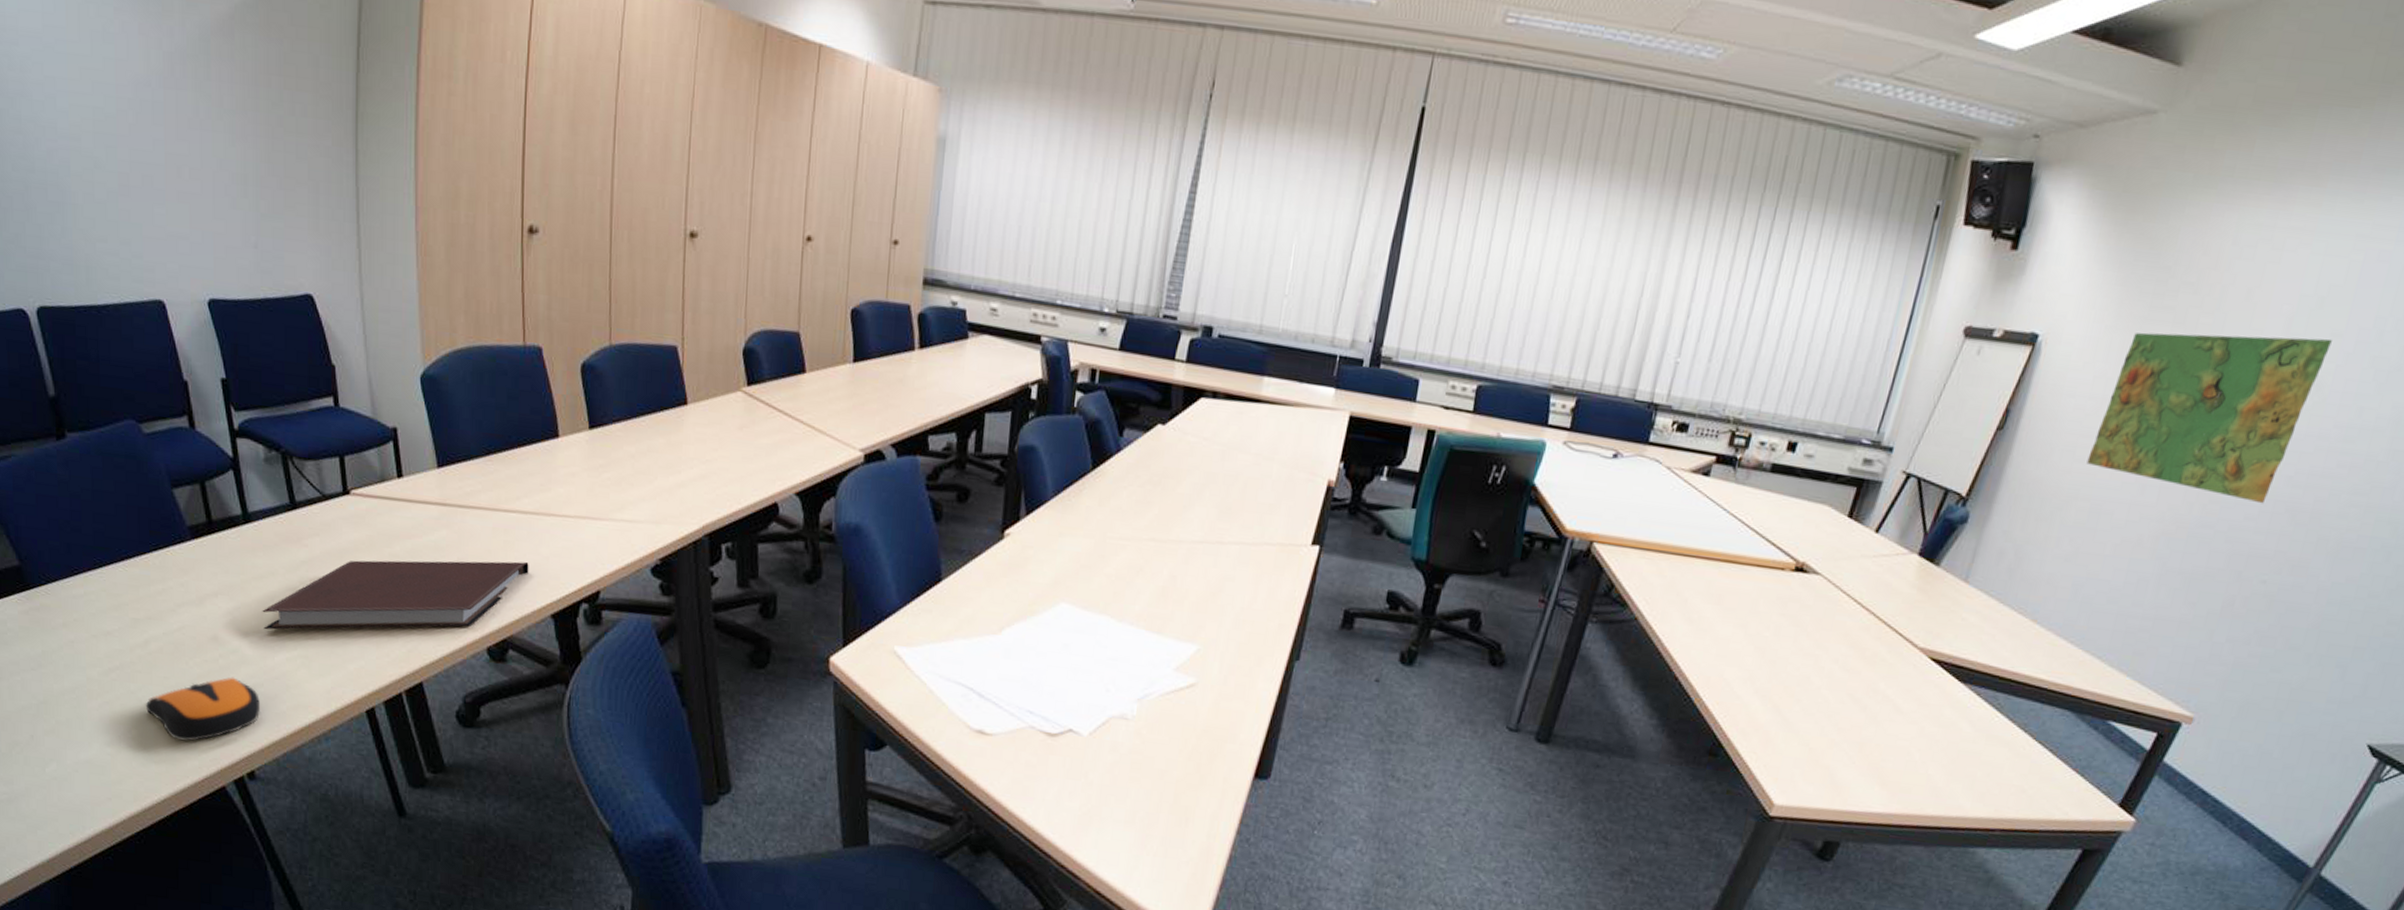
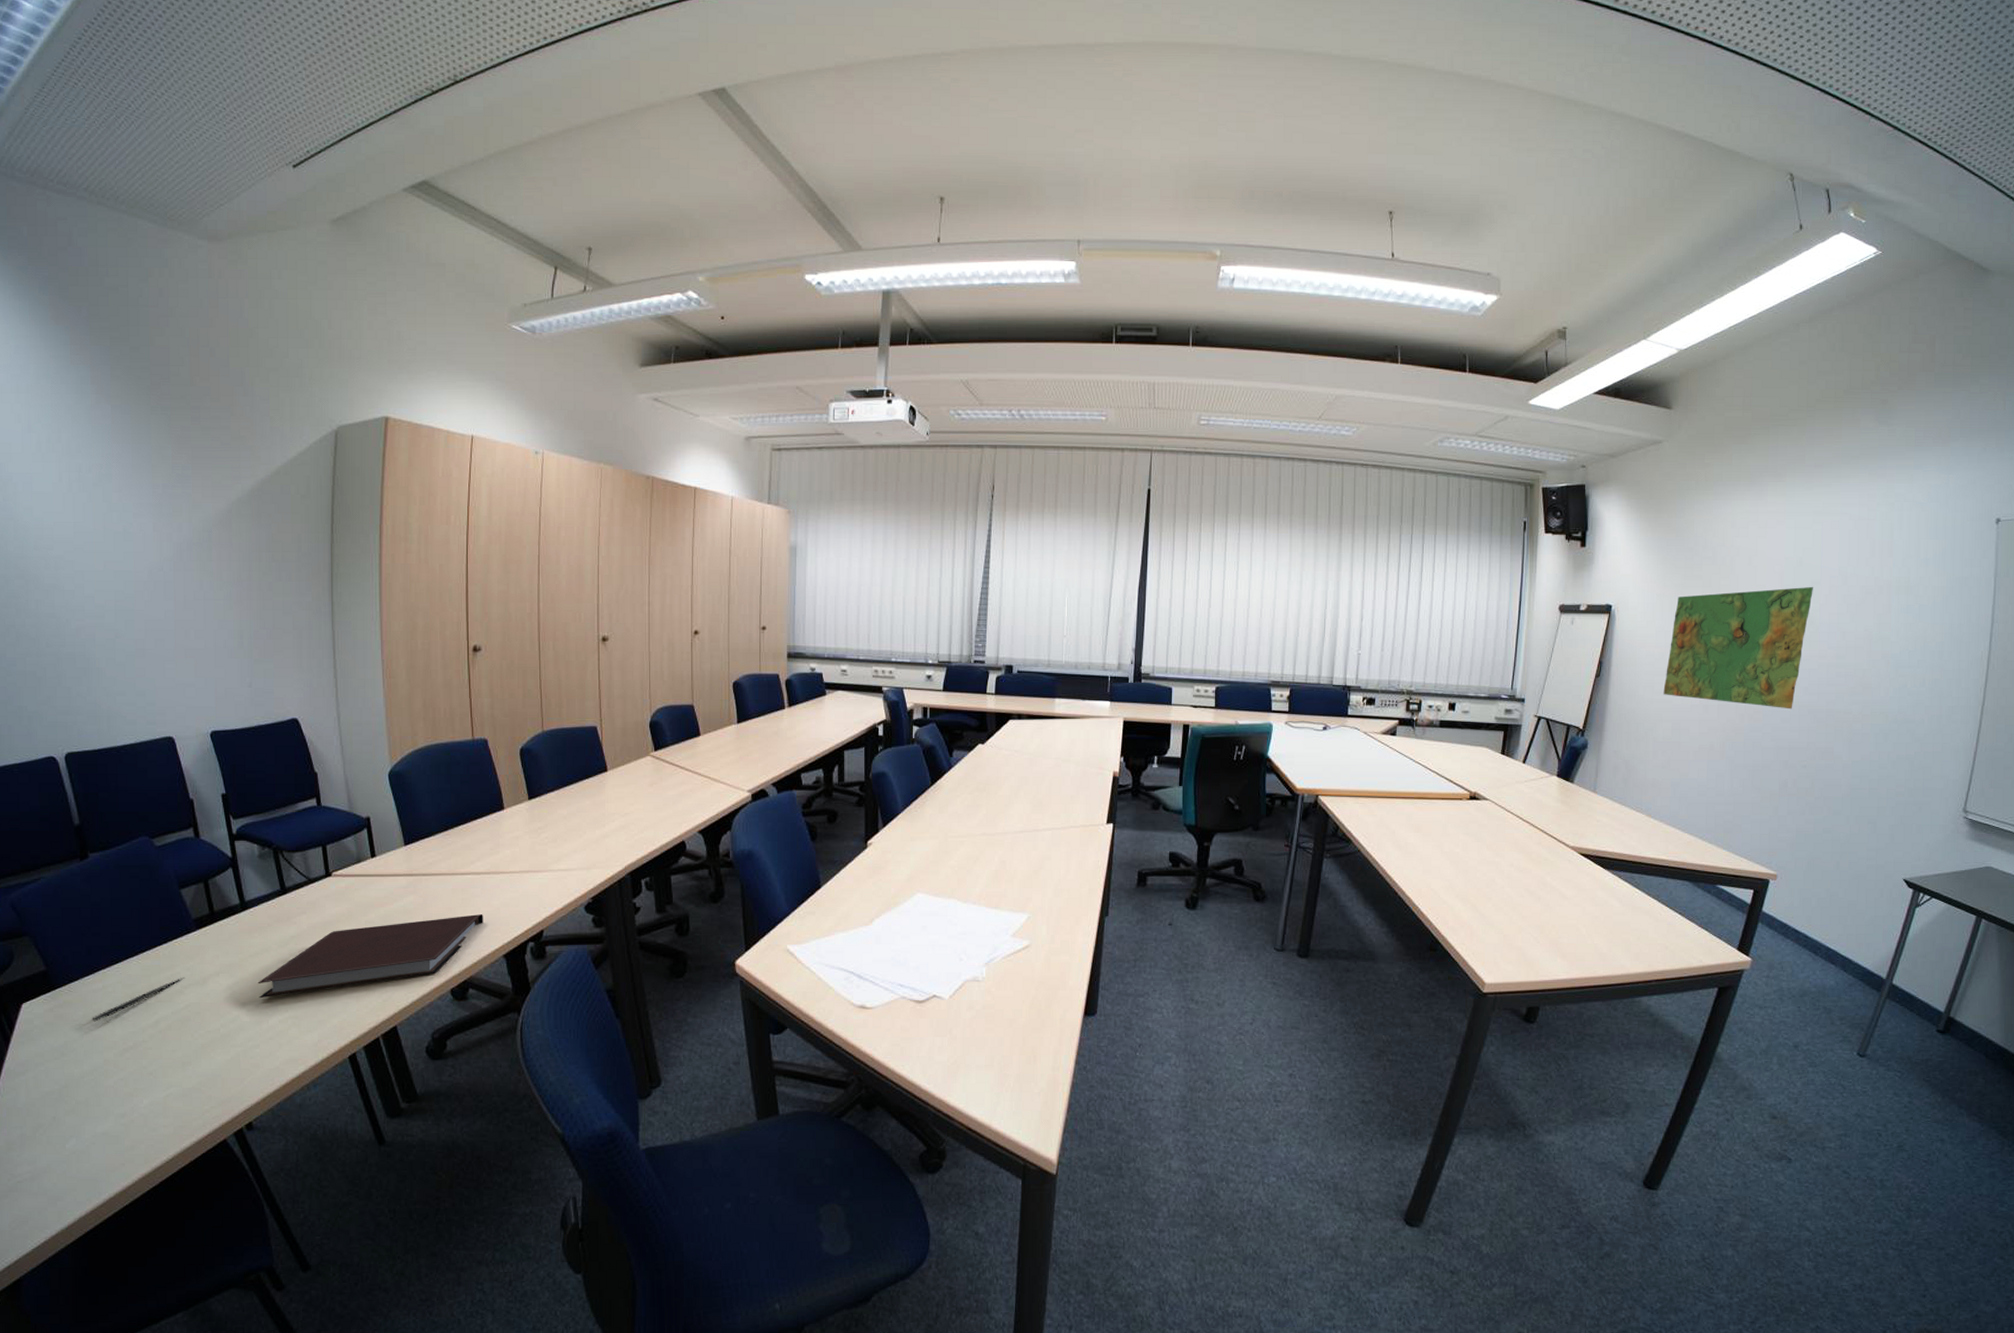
pen: none [72,594,177,633] -> present [92,978,184,1022]
computer mouse: present [145,677,261,742] -> none [155,1042,257,1104]

